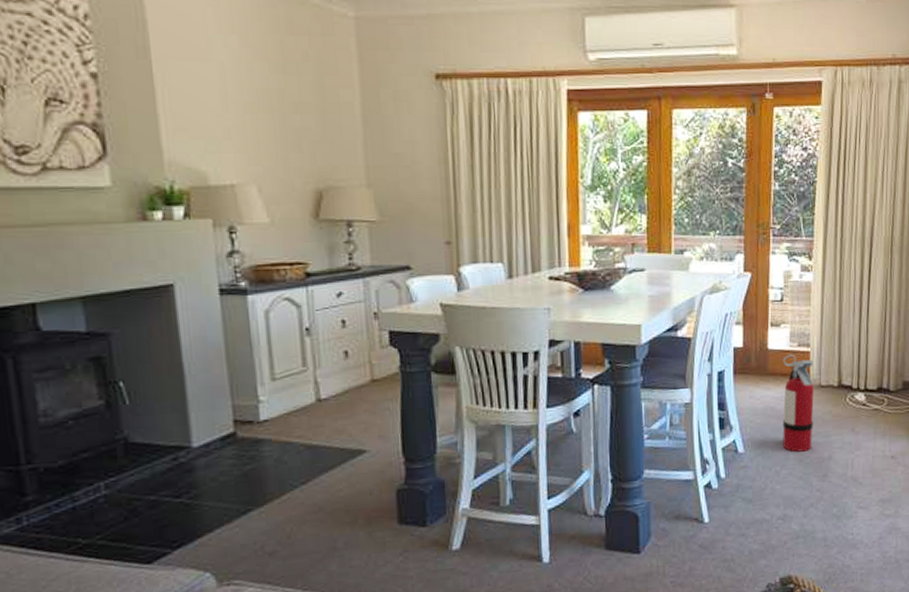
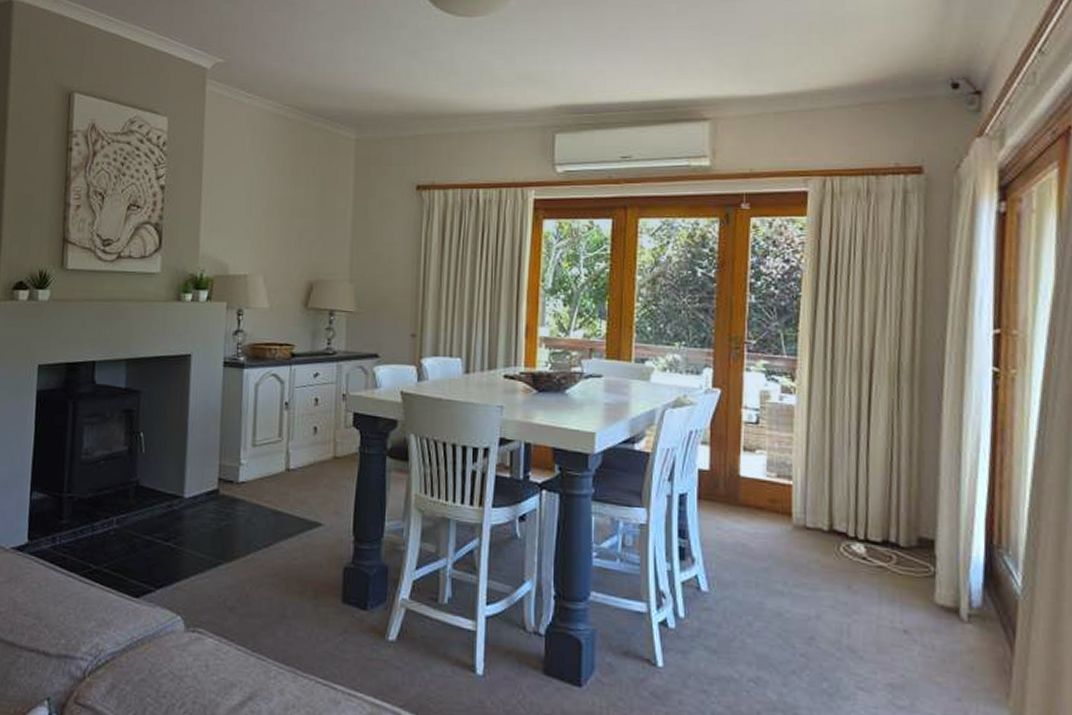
fire extinguisher: present [782,354,814,452] -> none [756,485,797,604]

